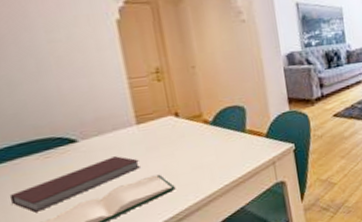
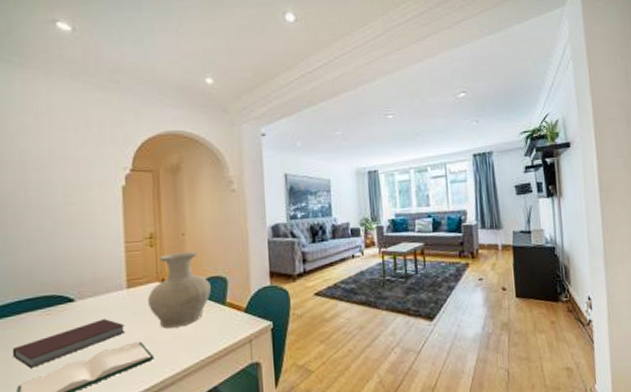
vase: none [161,83,229,160] -> present [148,251,211,329]

